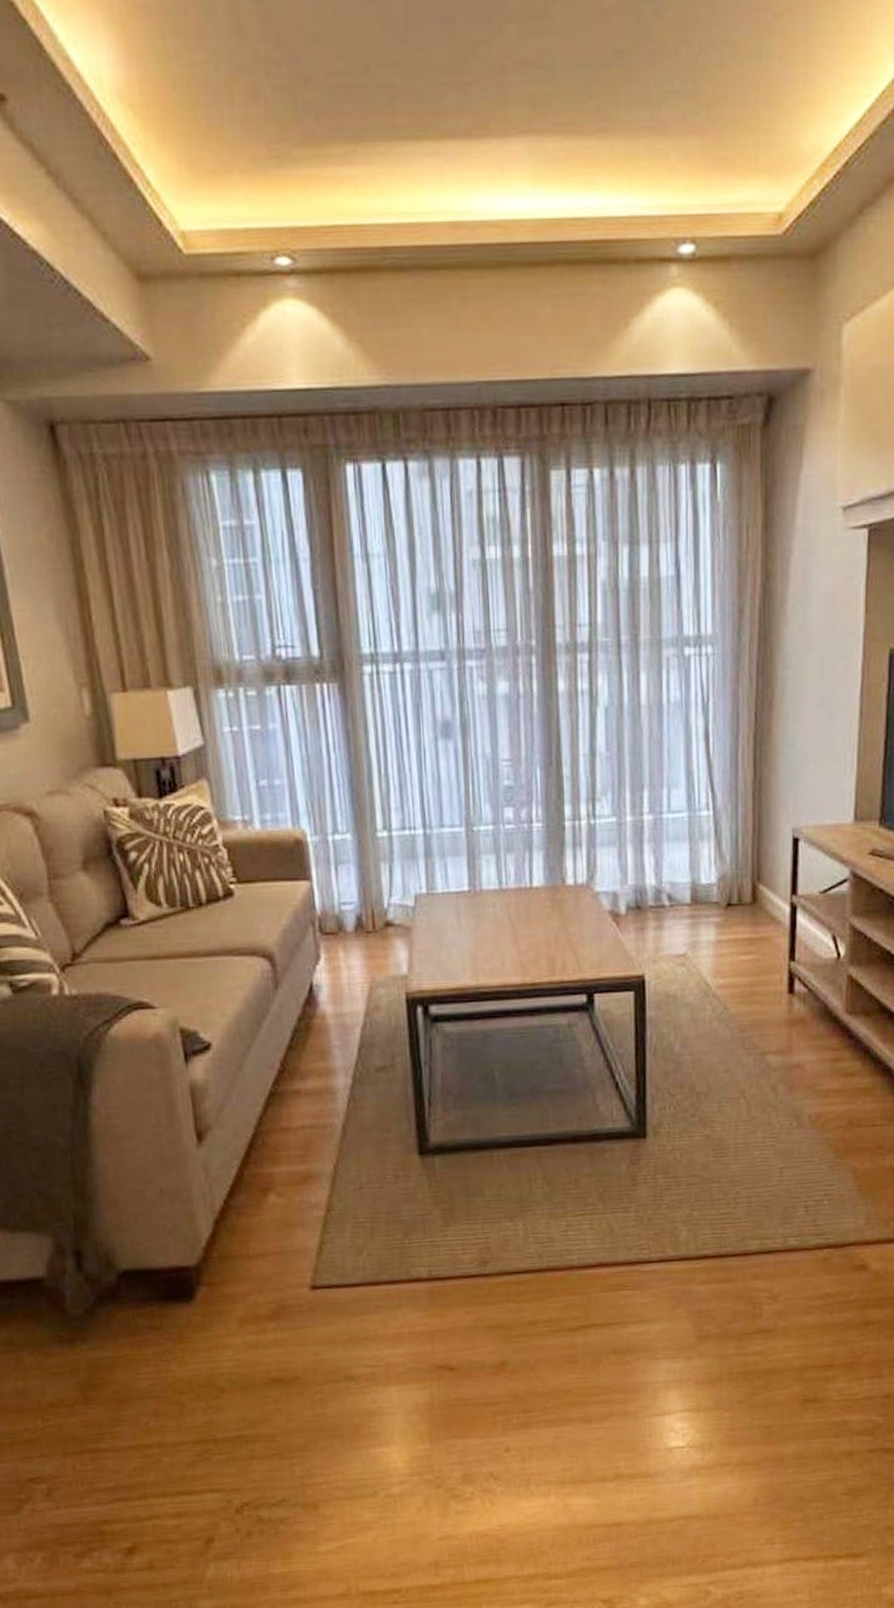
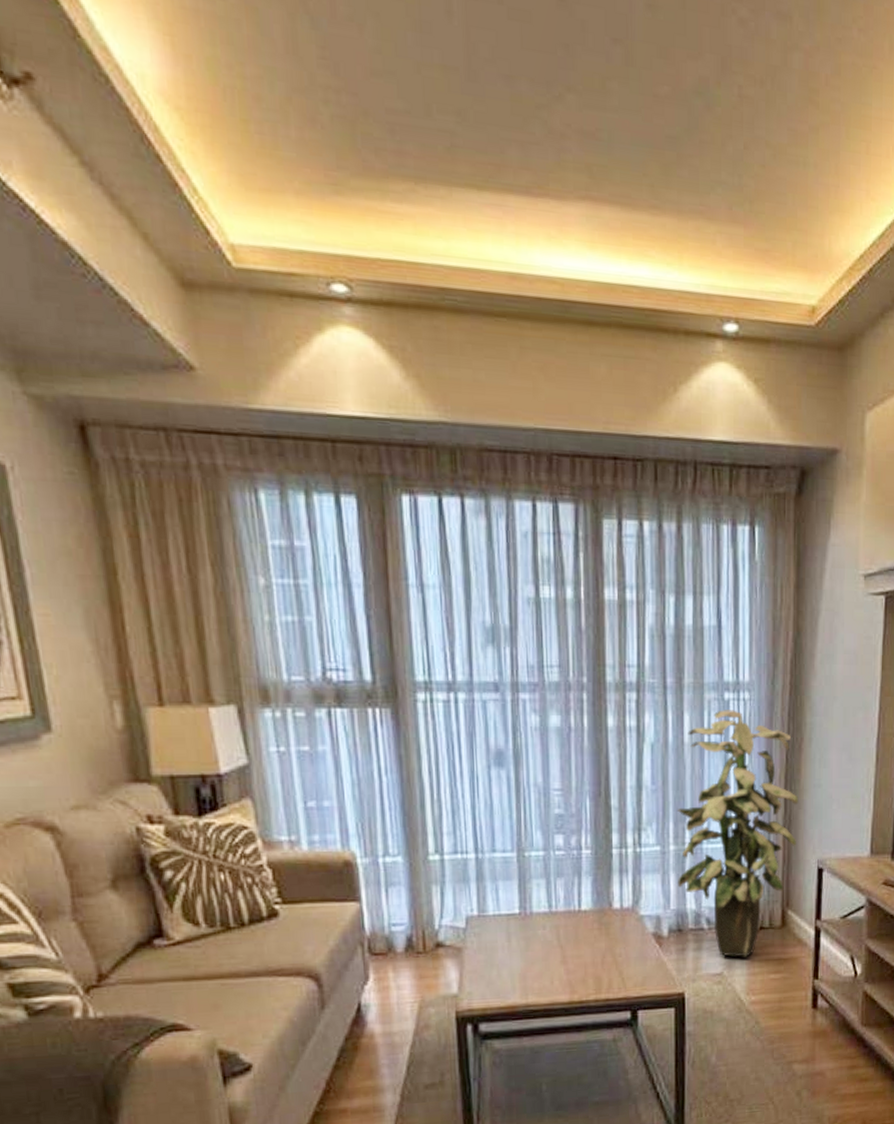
indoor plant: none [634,666,770,937] -> present [677,710,799,957]

